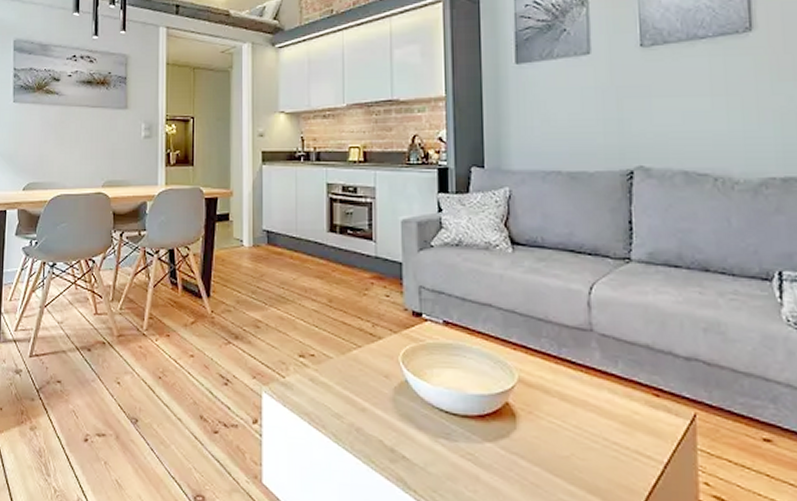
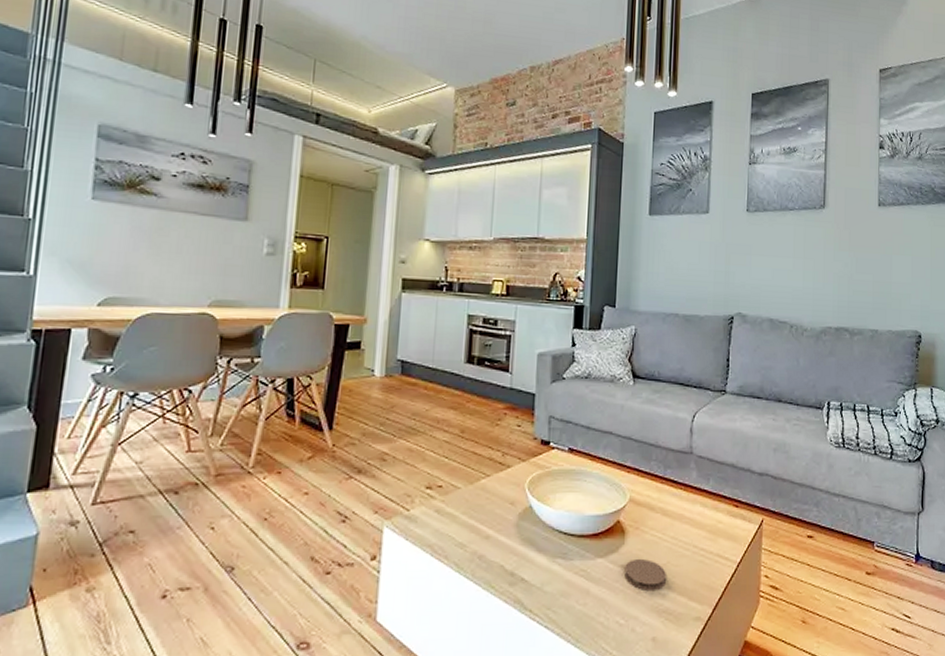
coaster: none [519,447,571,485] -> present [624,559,666,590]

